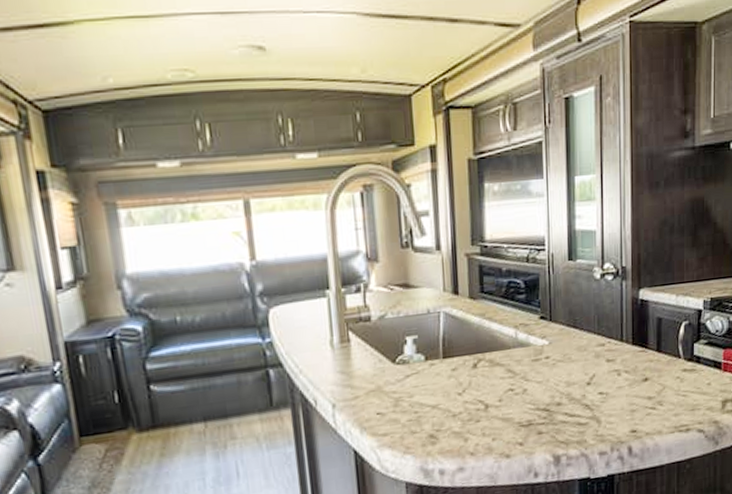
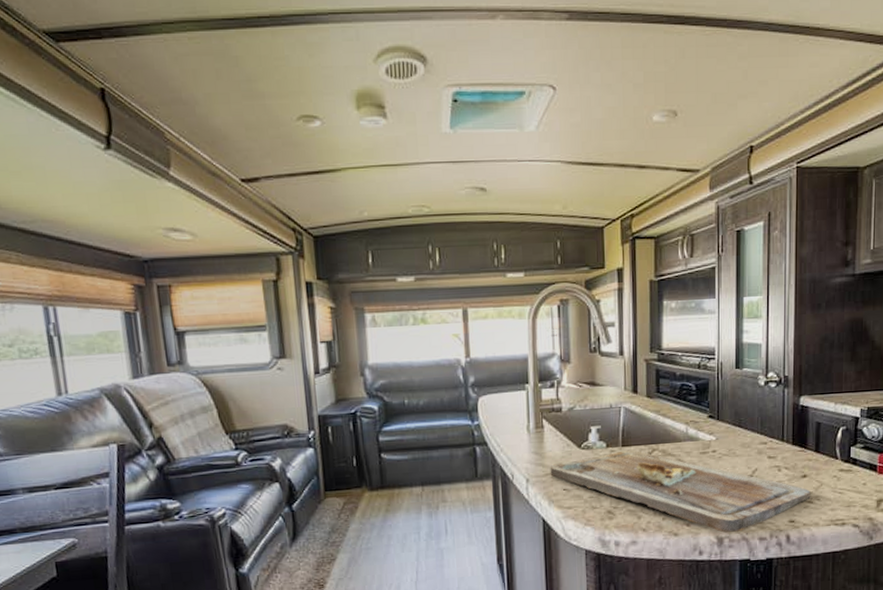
cutting board: none [360,361,653,450] -> present [550,450,811,533]

